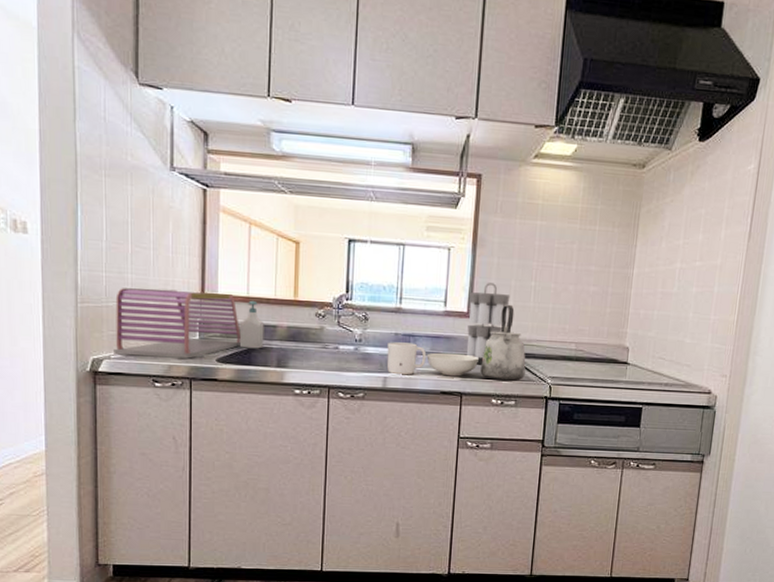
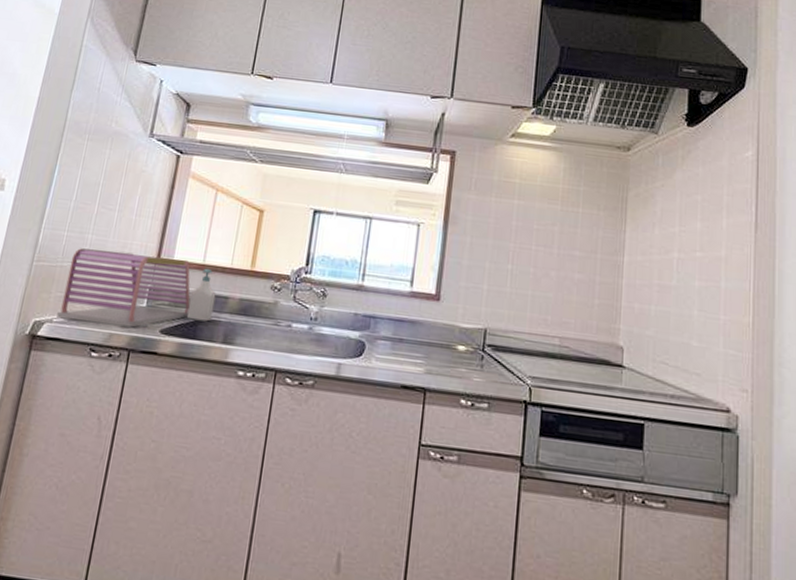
mug: present [386,342,427,375] -> none [342,322,388,363]
bowl: present [426,352,480,377] -> none [387,338,448,369]
spice rack: present [466,283,511,365] -> none [432,263,484,357]
kettle: present [480,304,526,382] -> none [448,287,502,380]

